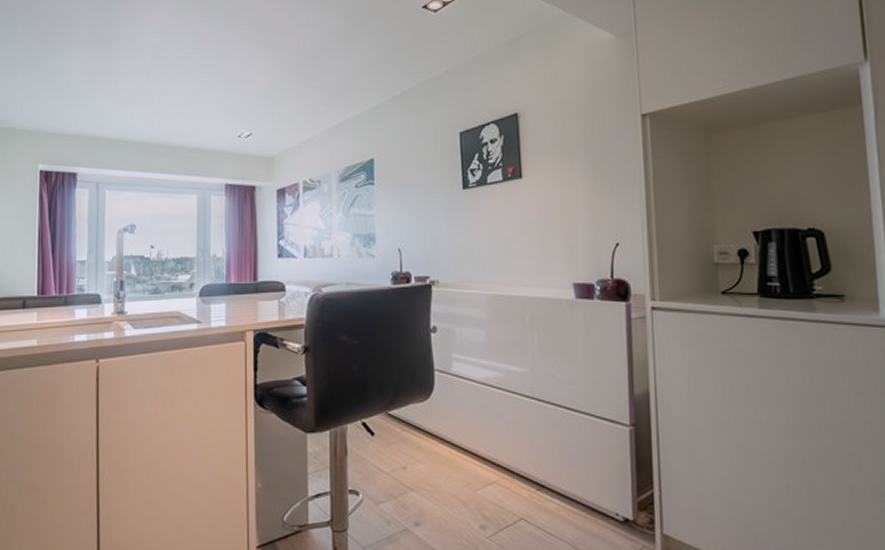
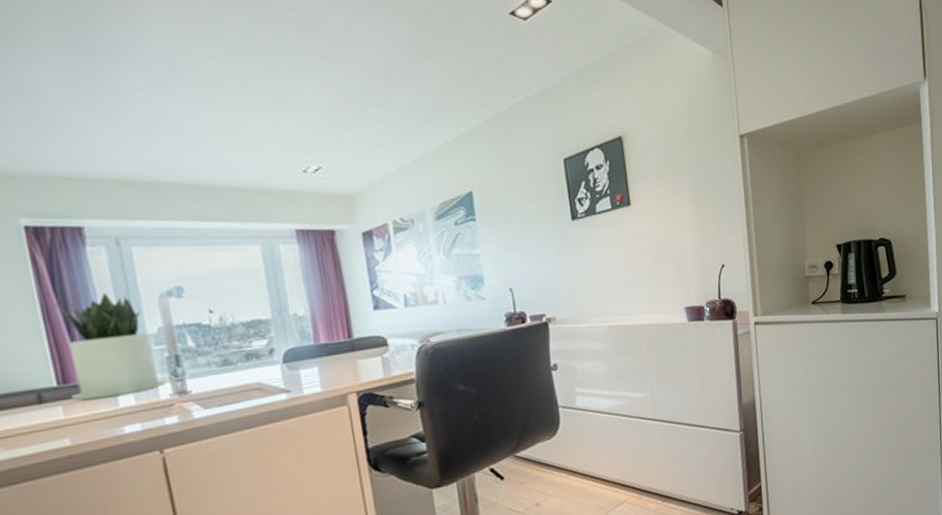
planter: none [43,226,112,310] -> present [54,293,167,402]

